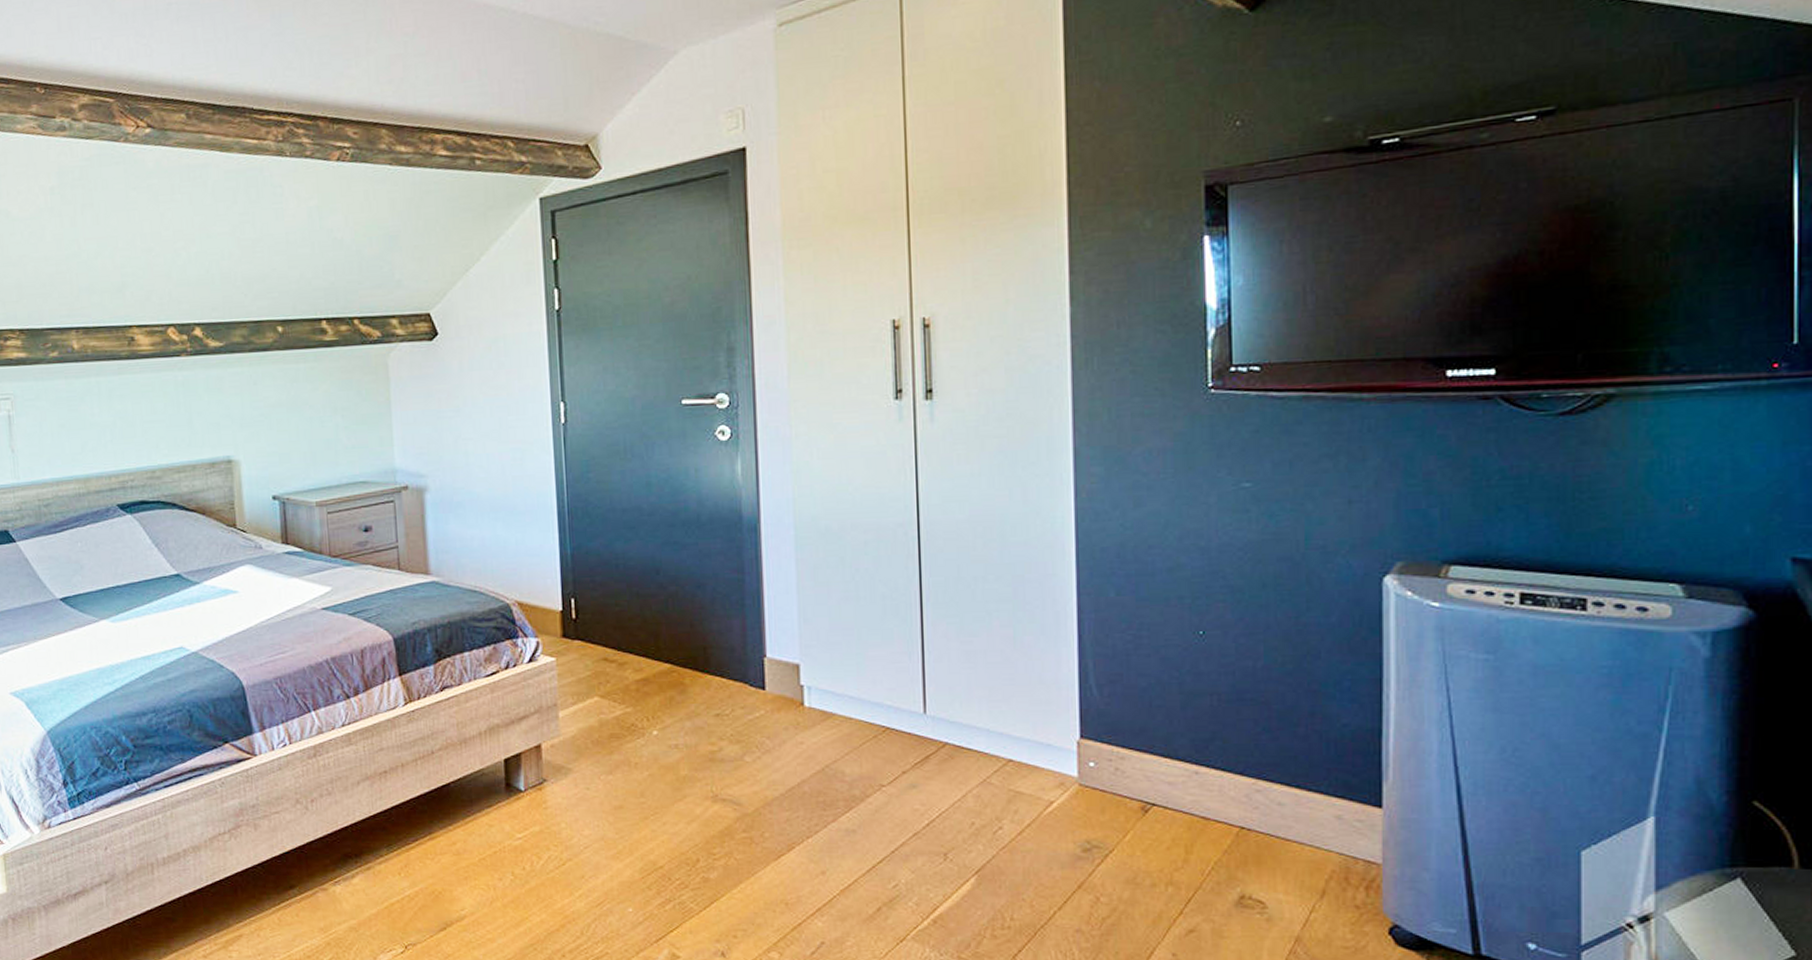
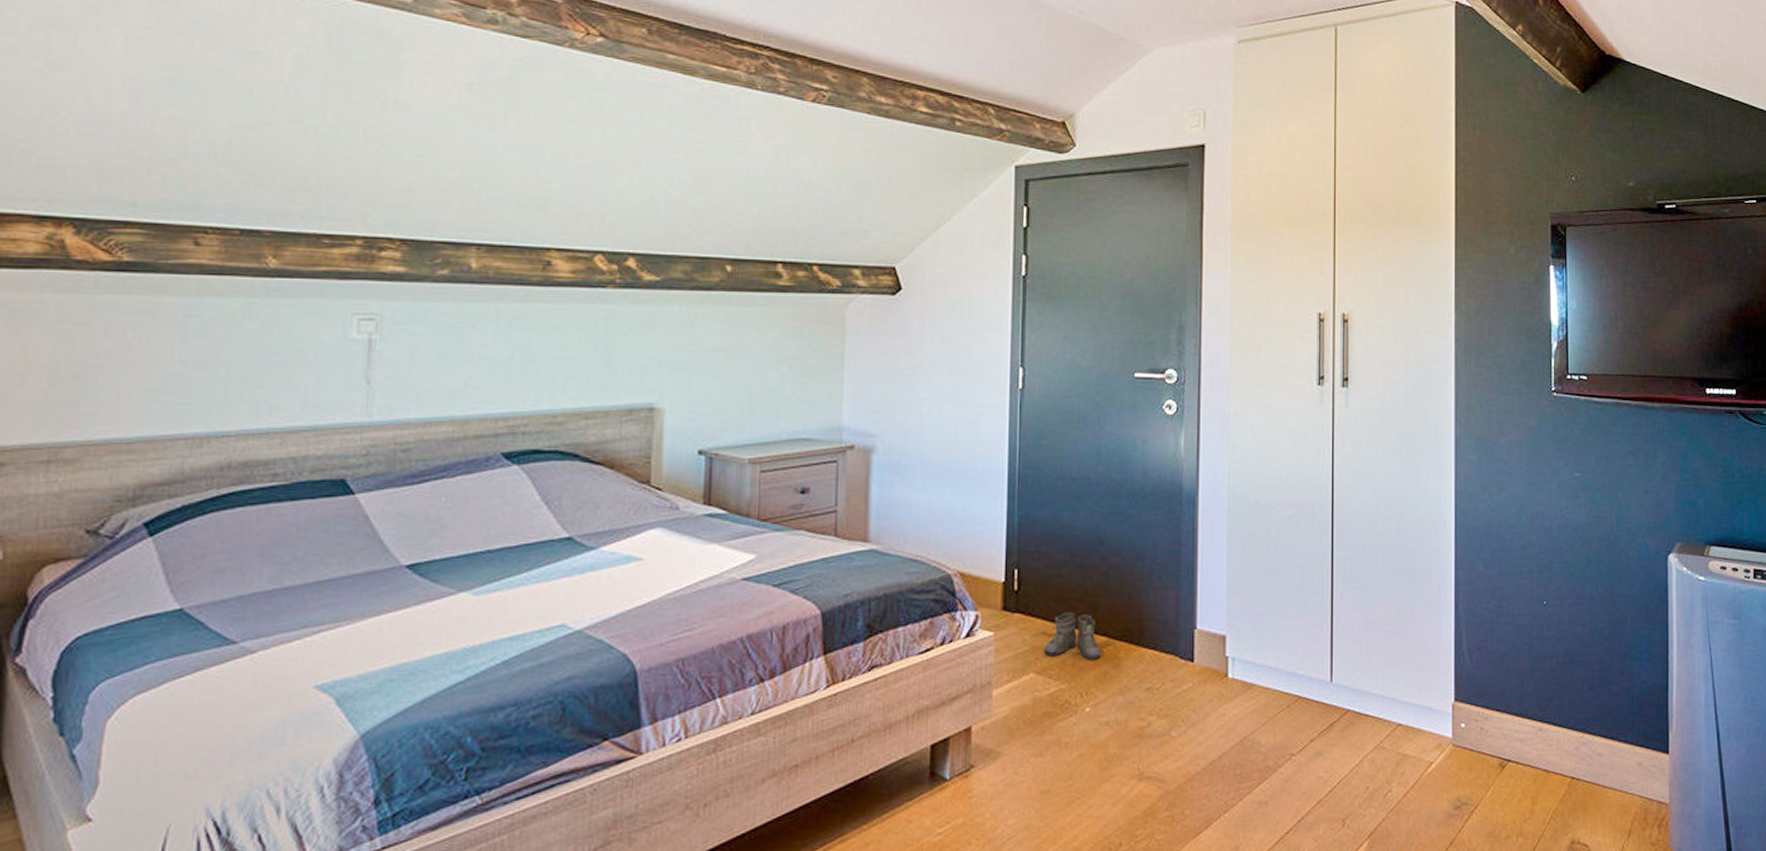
boots: none [607,639,666,686] -> present [1044,612,1102,660]

